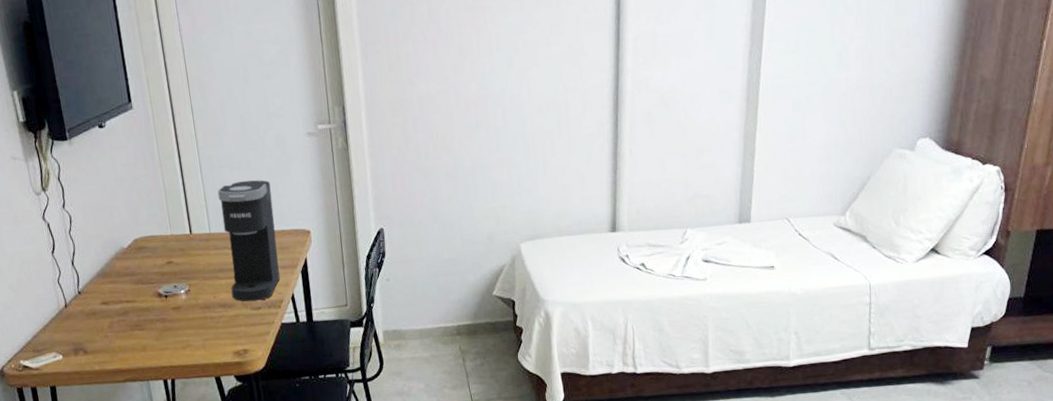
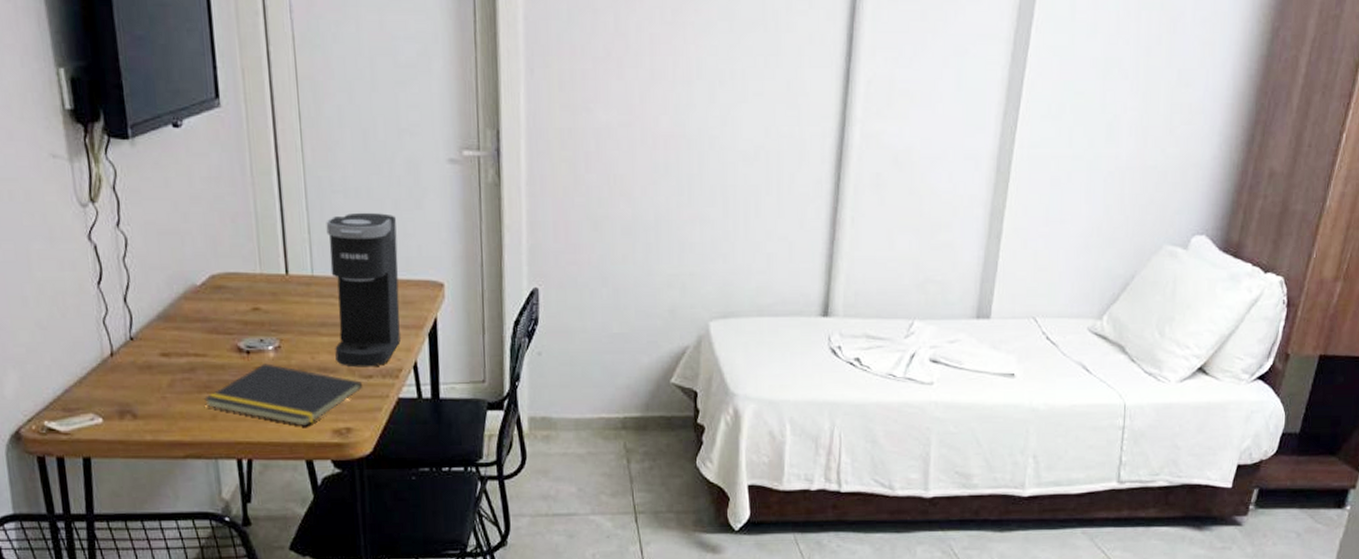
notepad: none [135,304,254,350] -> present [203,363,362,426]

